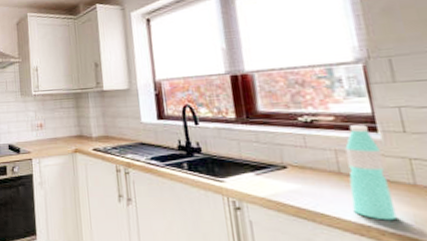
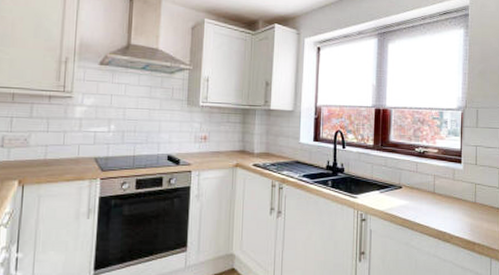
water bottle: present [345,125,398,221] -> none [438,157,462,228]

